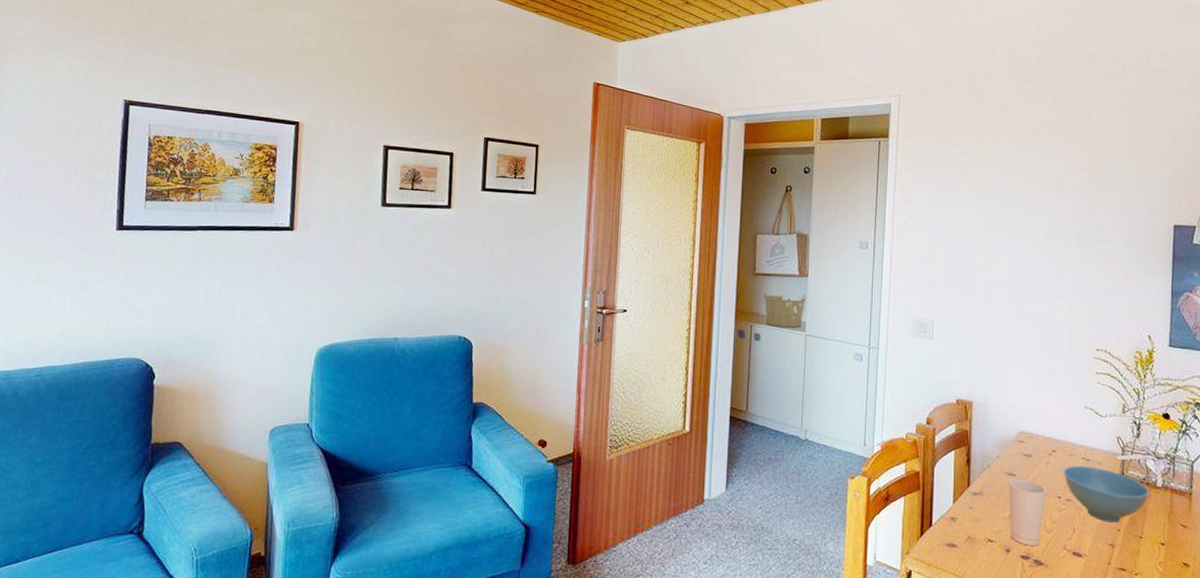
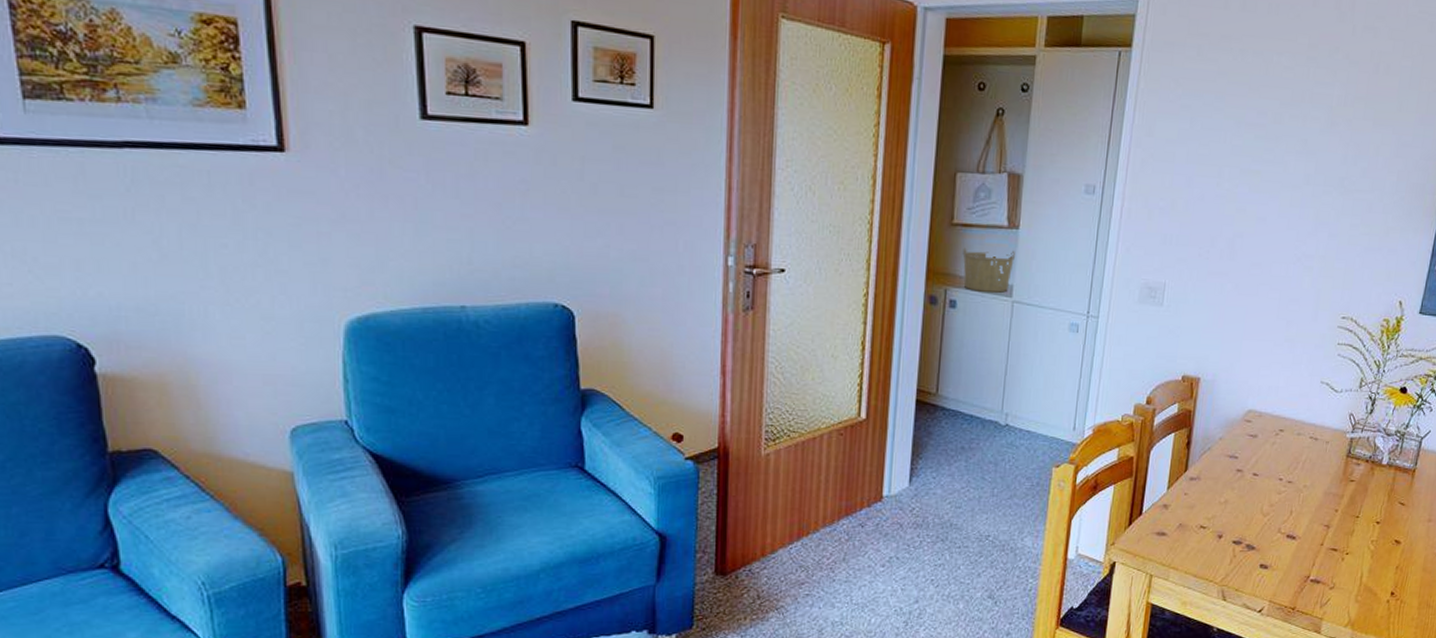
cup: present [1008,478,1046,546] -> none [1224,460,1268,531]
bowl: present [1063,465,1151,523] -> none [1288,445,1375,503]

